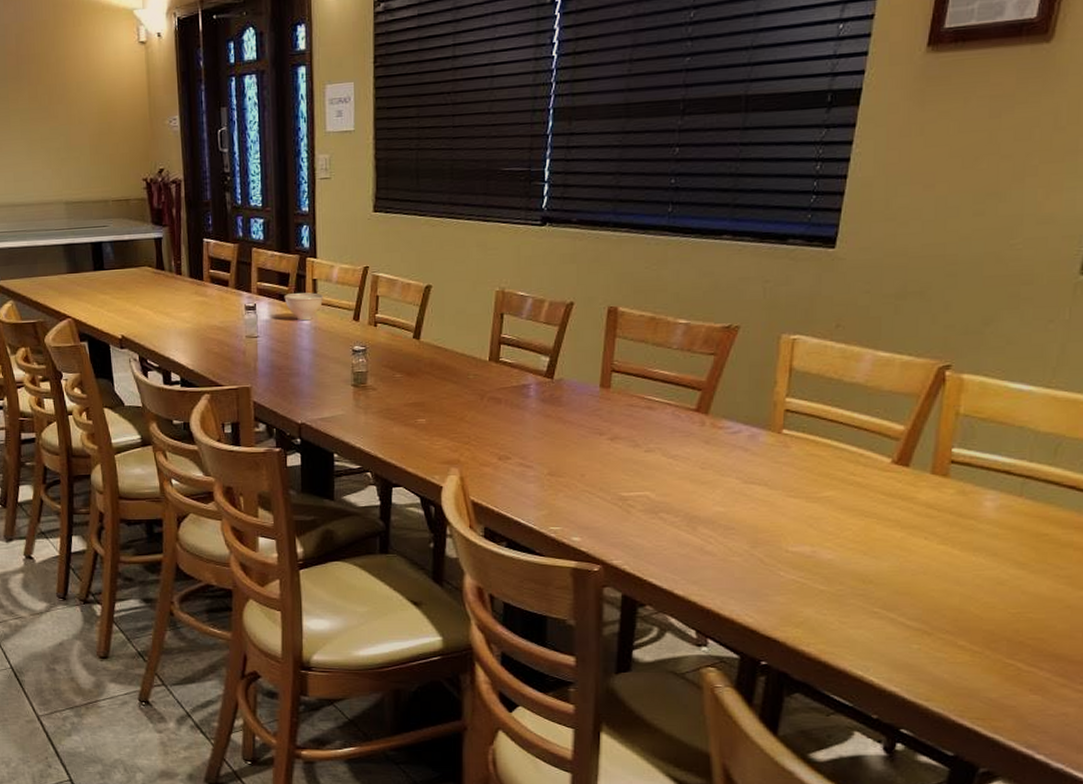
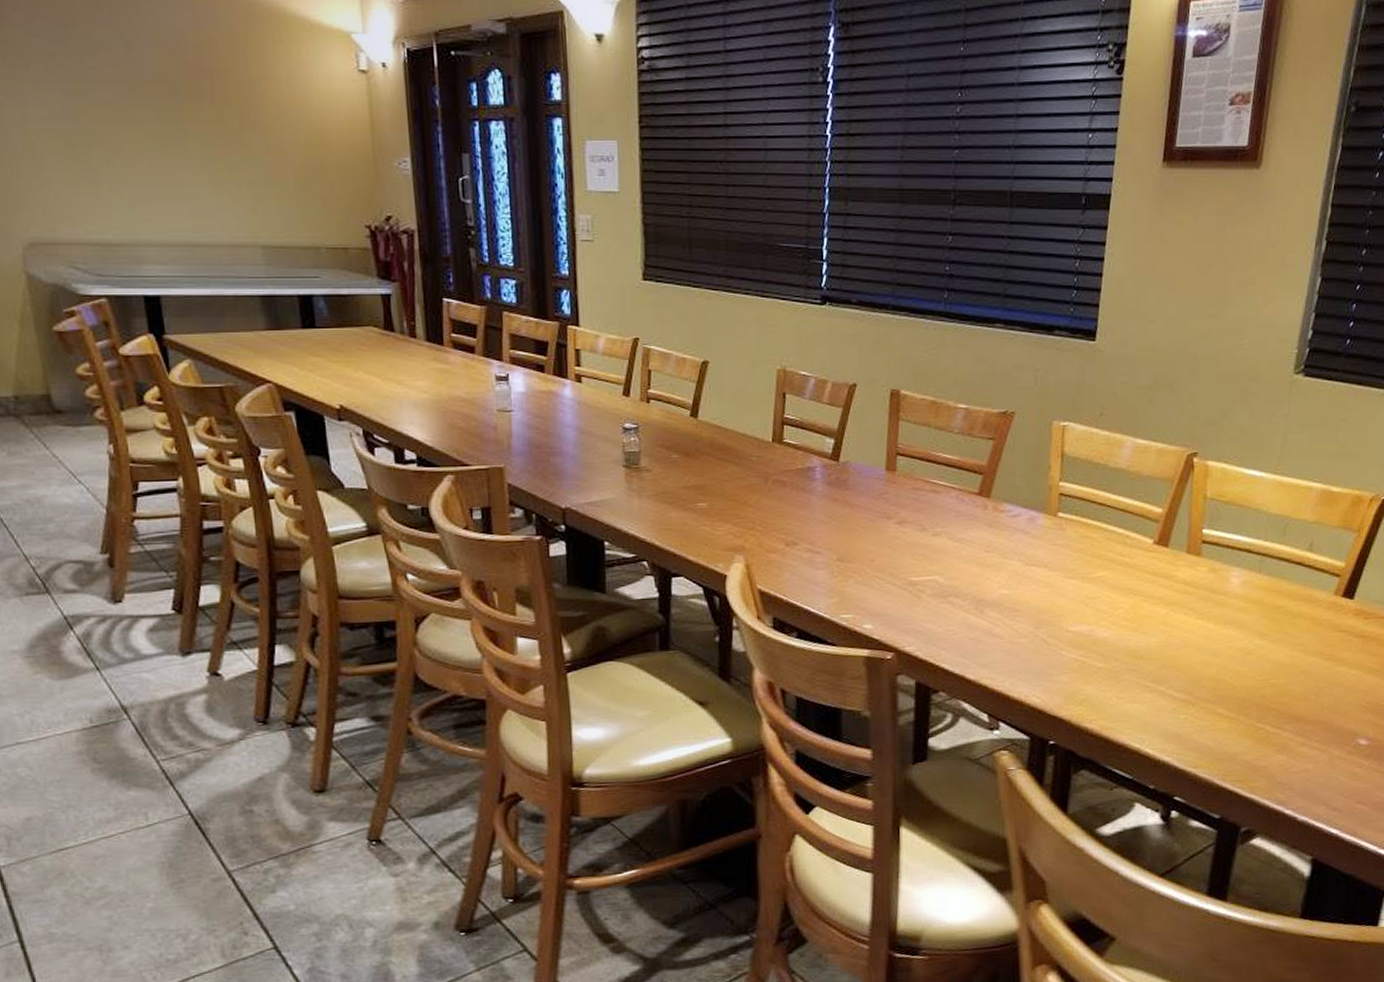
bowl: present [284,292,324,321] -> none [542,364,589,395]

